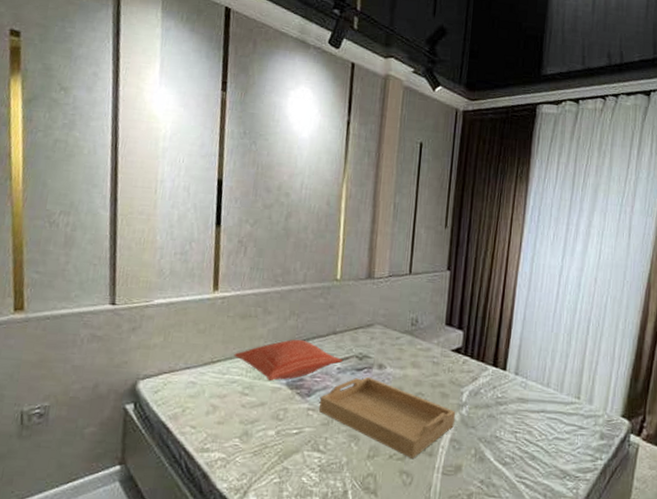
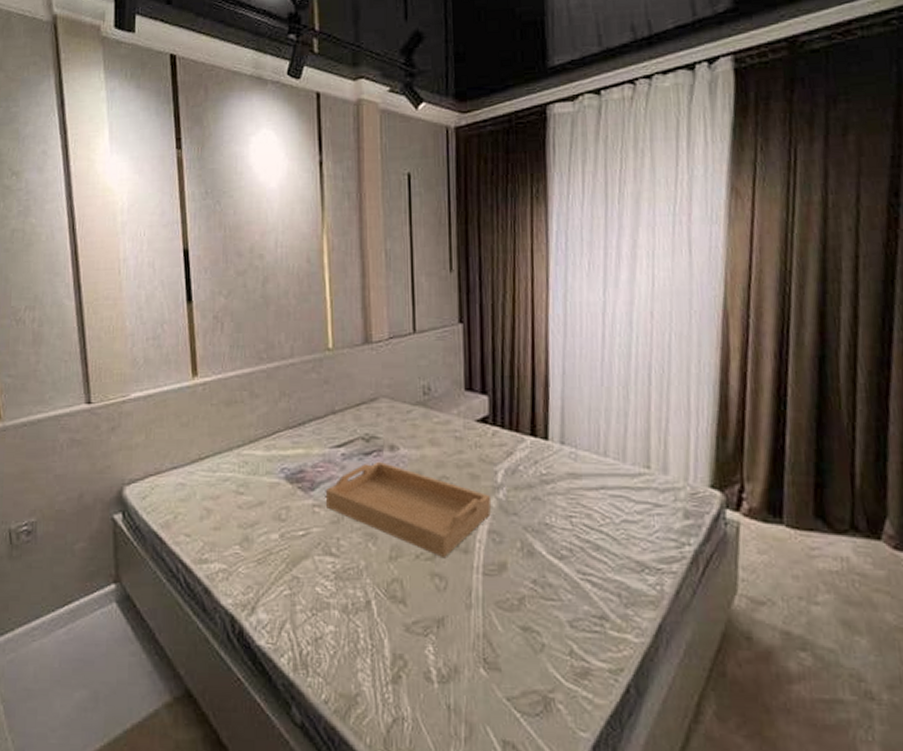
pillow: present [233,339,343,381] -> none [223,423,346,475]

